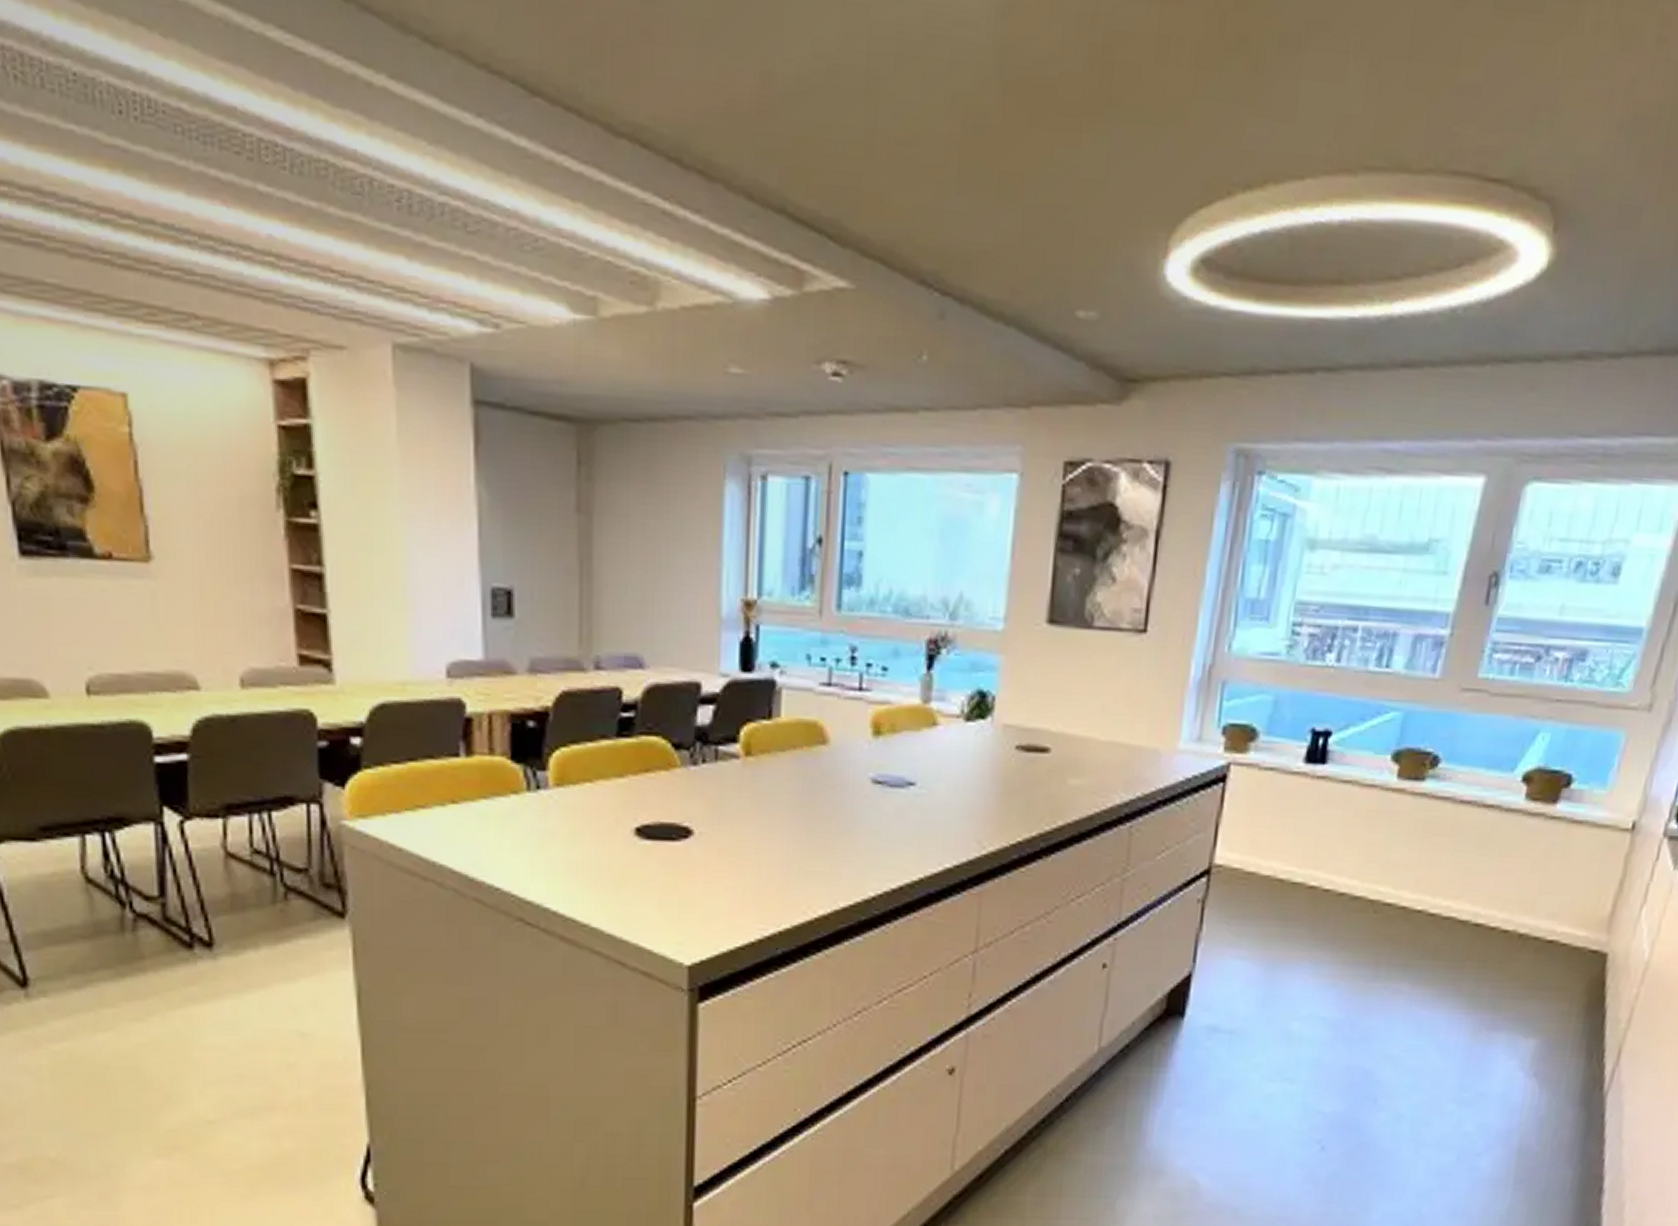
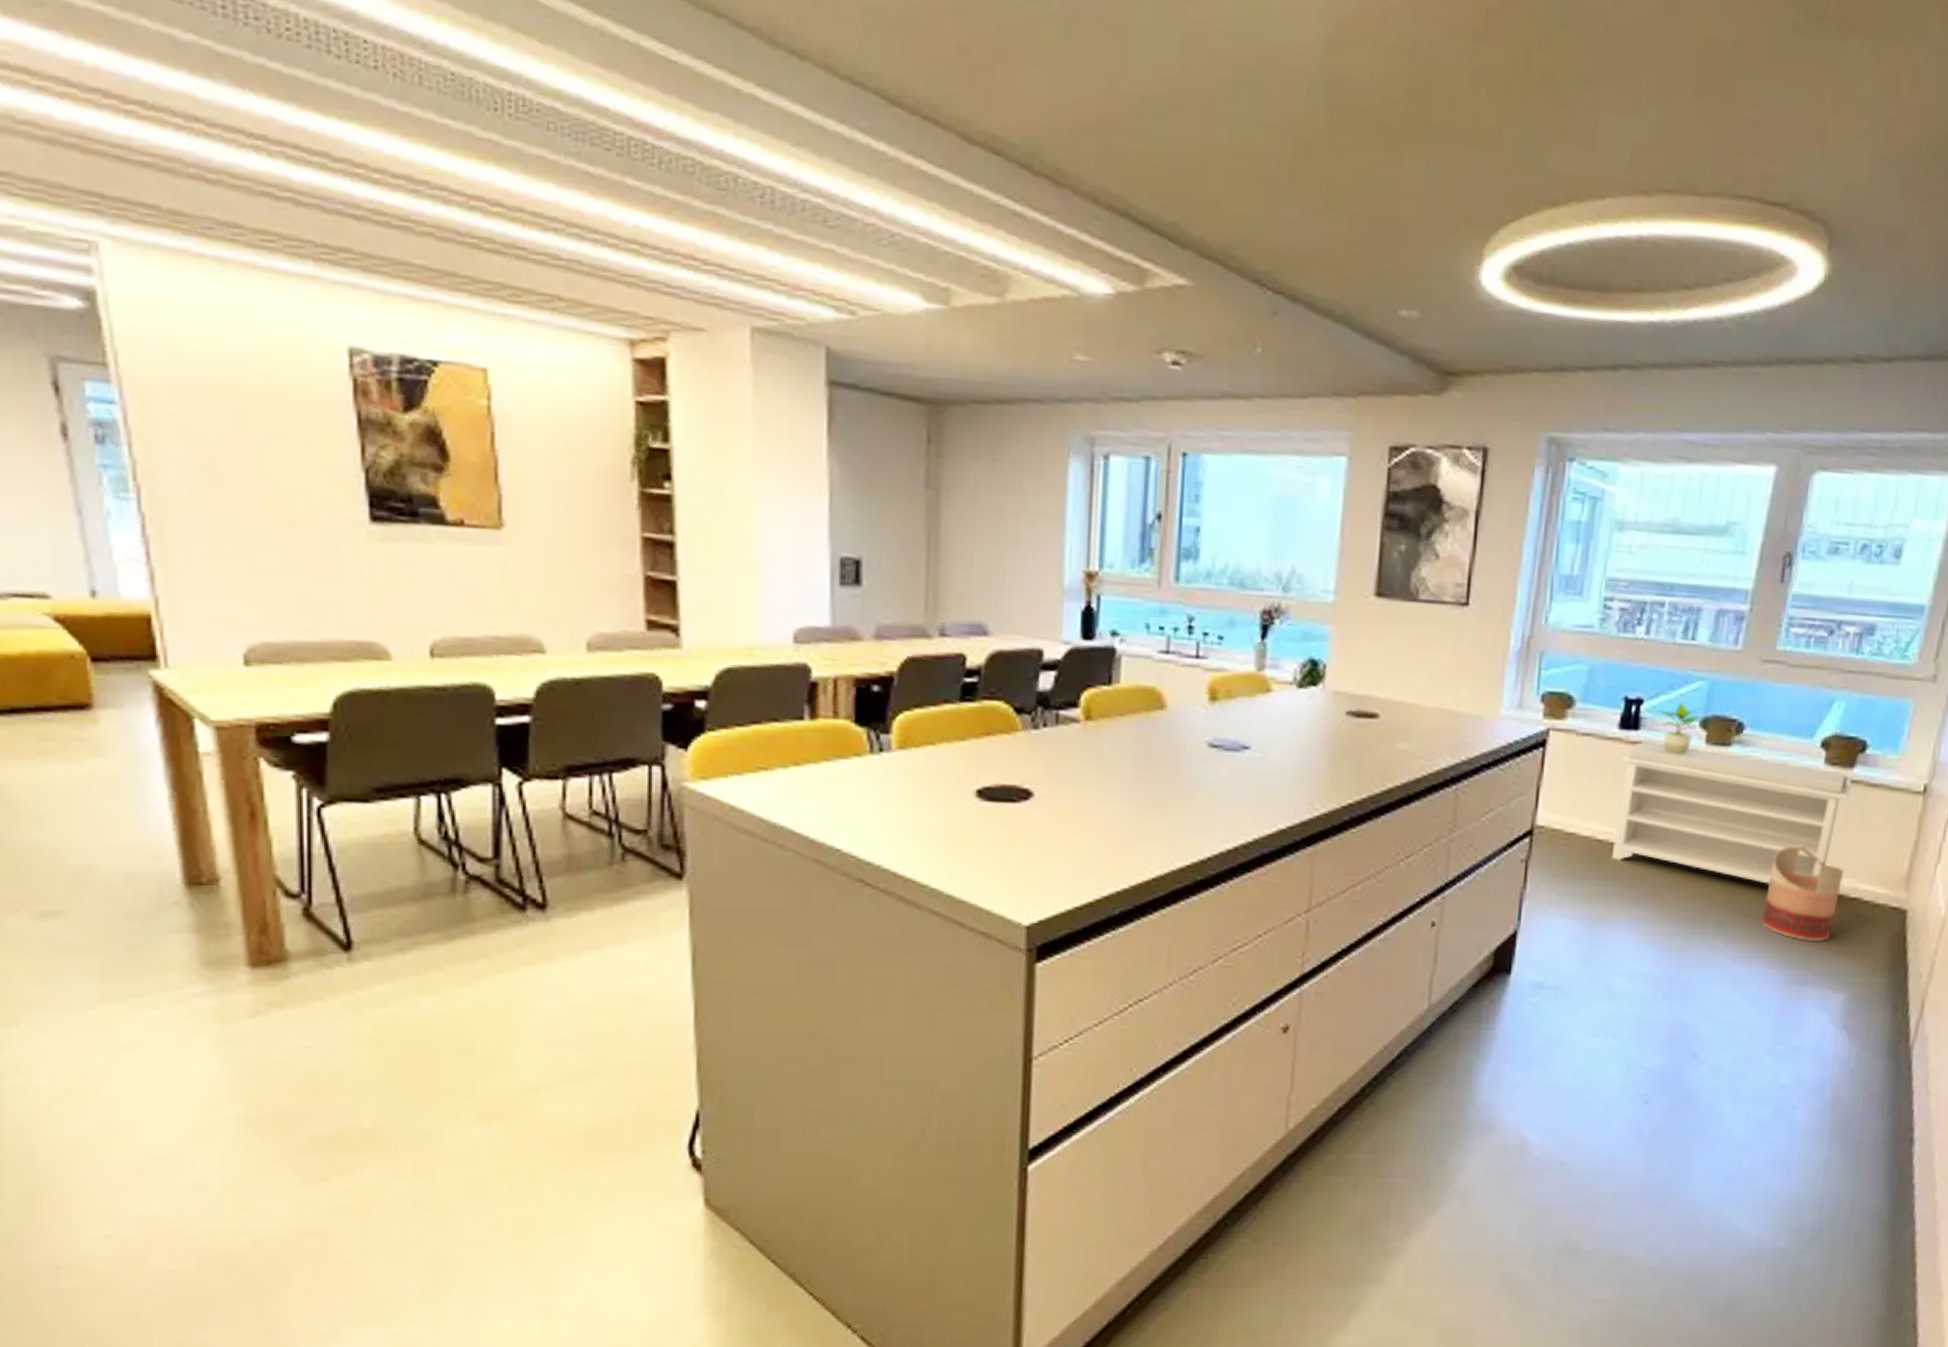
bench: none [1292,775,1554,926] -> present [1611,741,1852,884]
potted plant: none [1344,734,1394,790] -> present [1656,702,1701,755]
basket: none [1450,884,1542,986] -> present [1761,844,1844,942]

